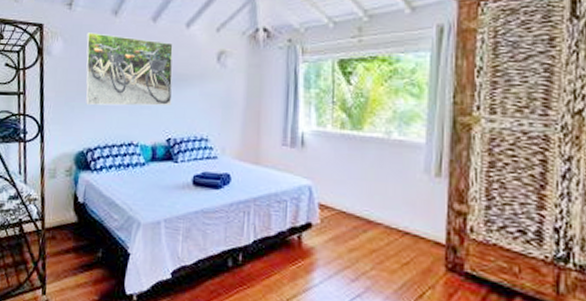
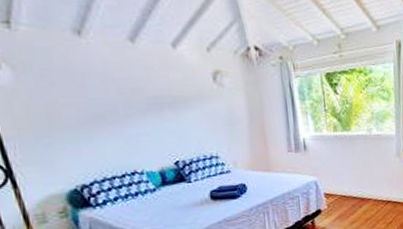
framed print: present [85,32,173,106] -> none [44,56,173,139]

